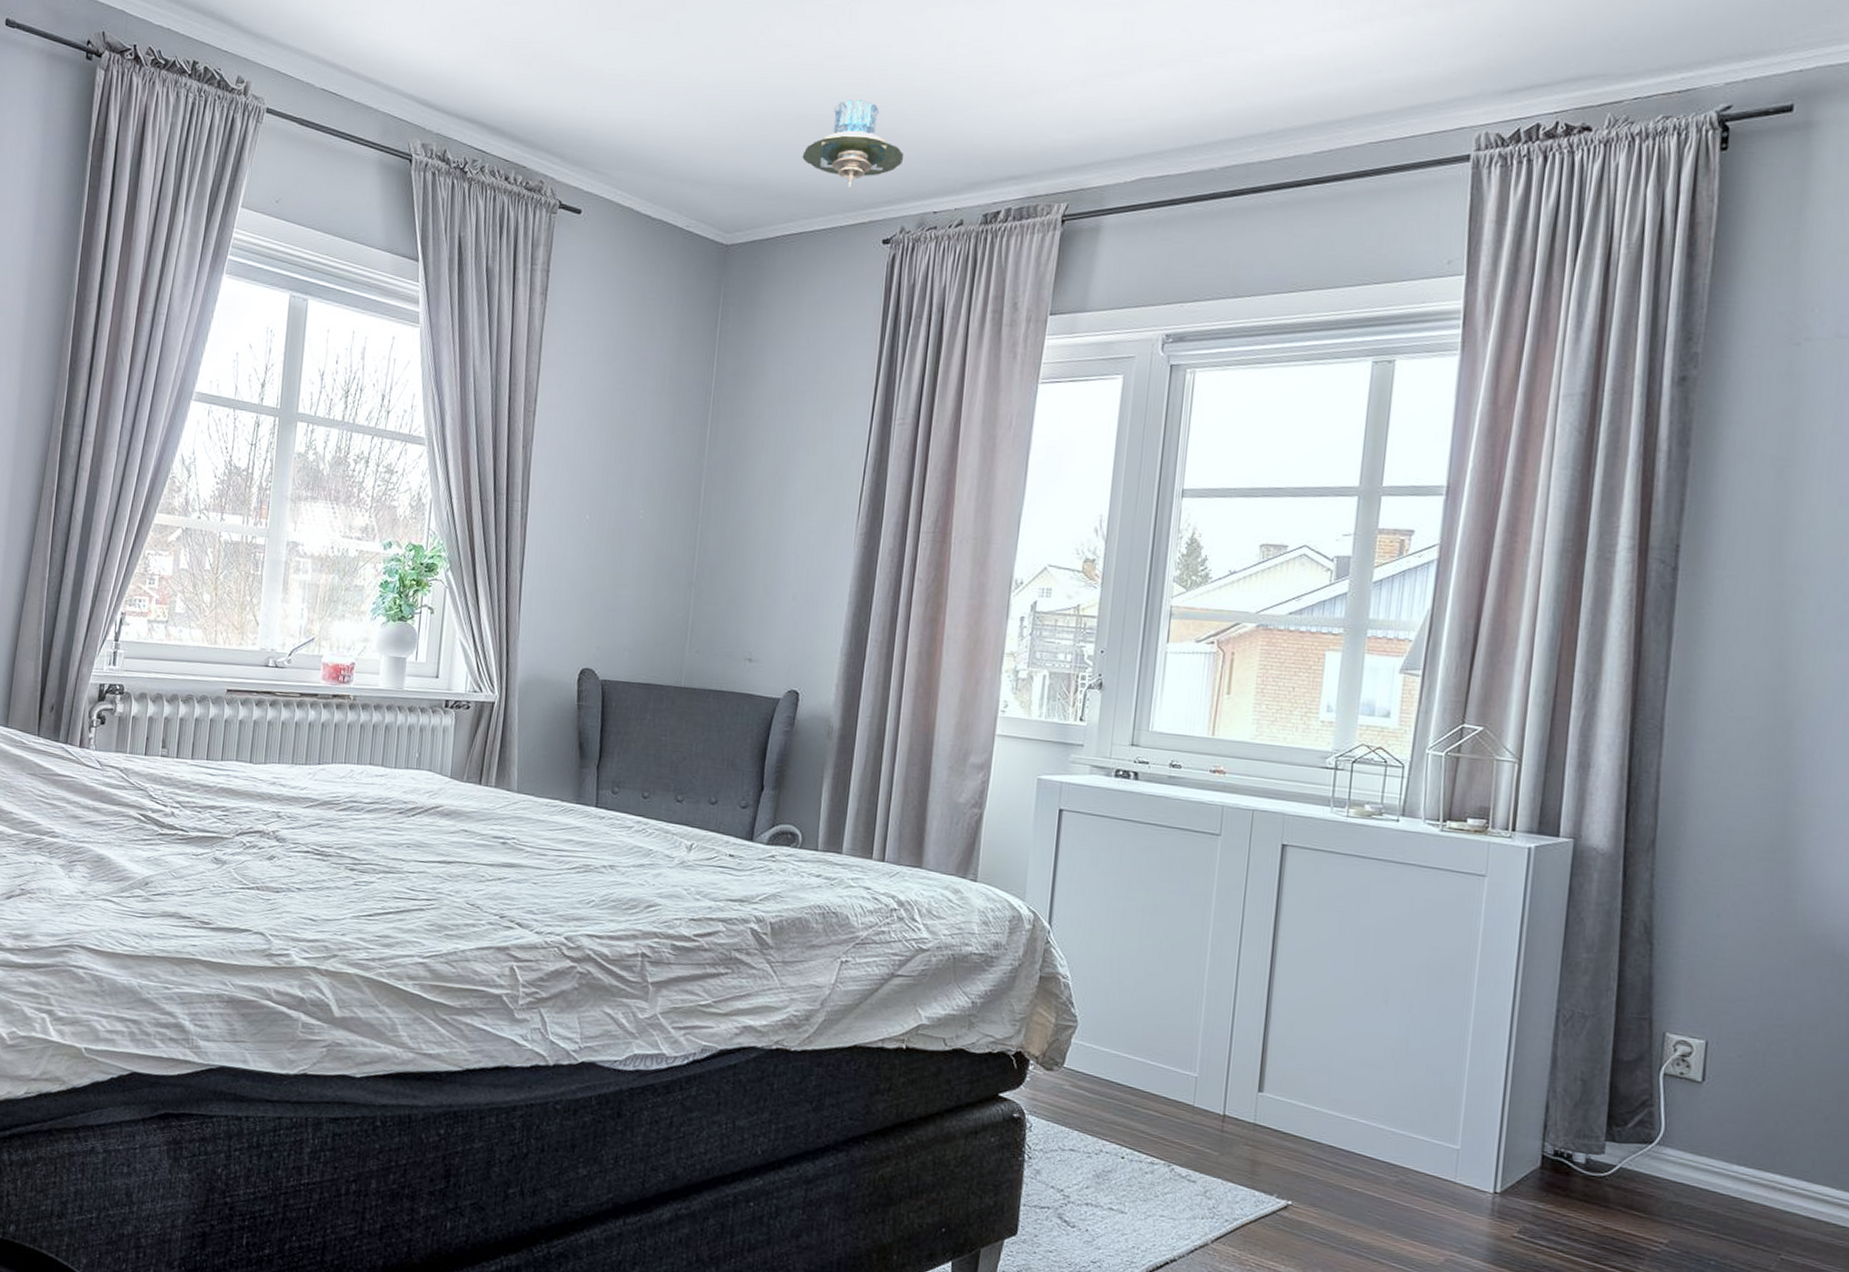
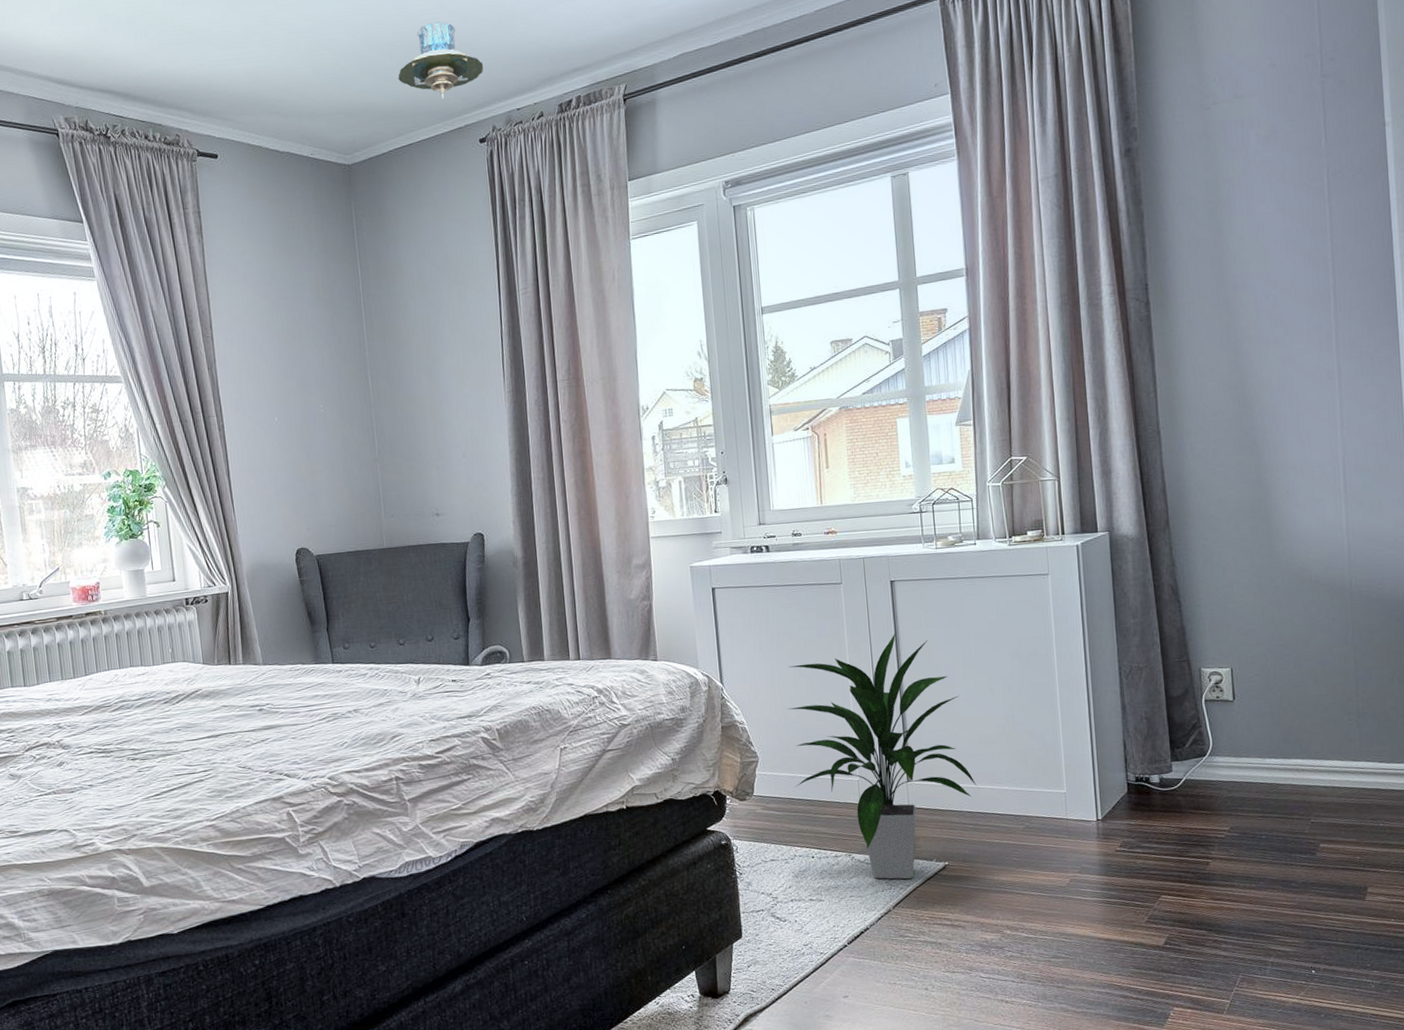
indoor plant: none [1116,907,1346,1212] -> present [787,632,977,880]

